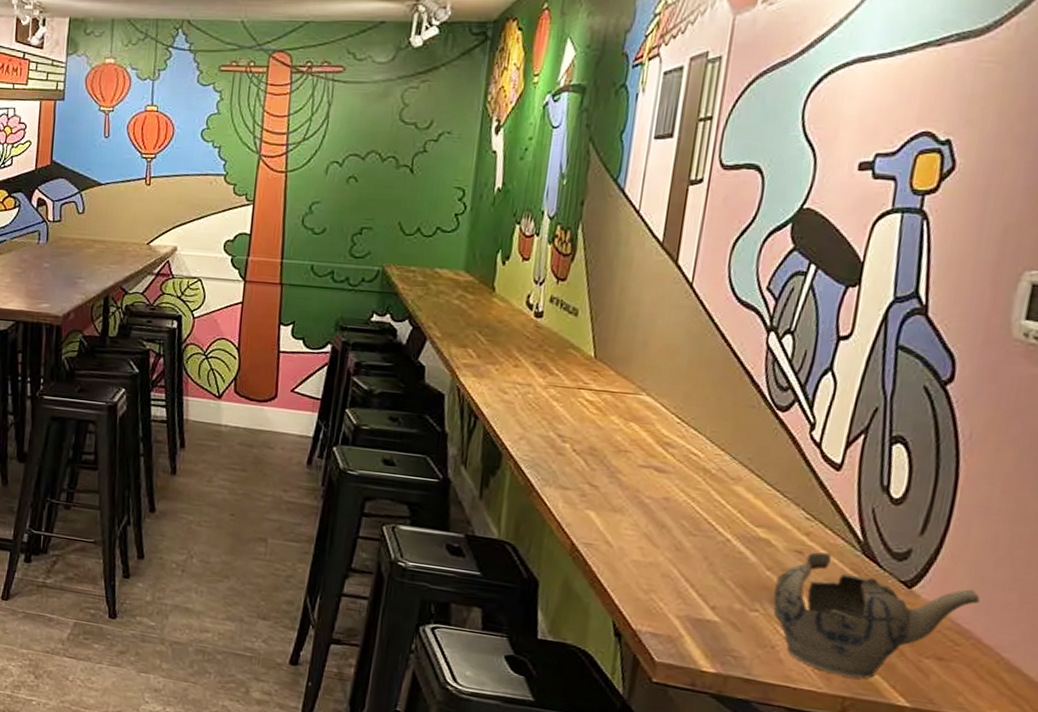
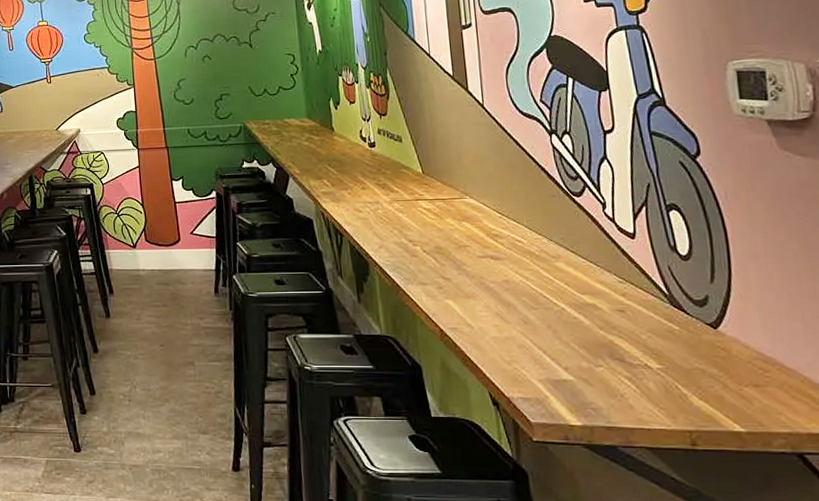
teapot: present [773,552,981,679] -> none [609,309,774,413]

